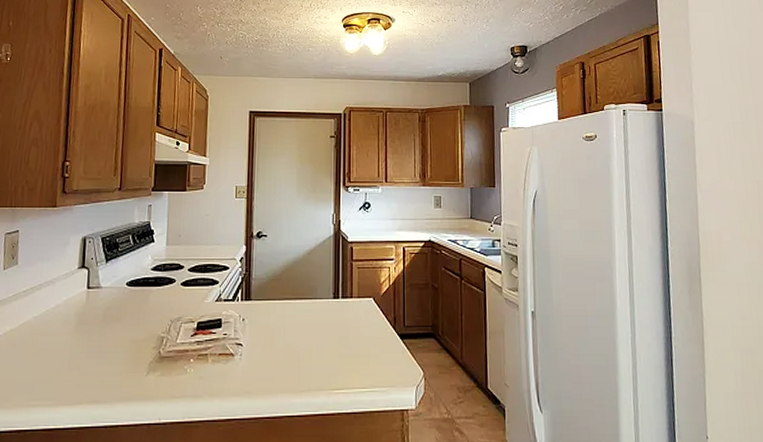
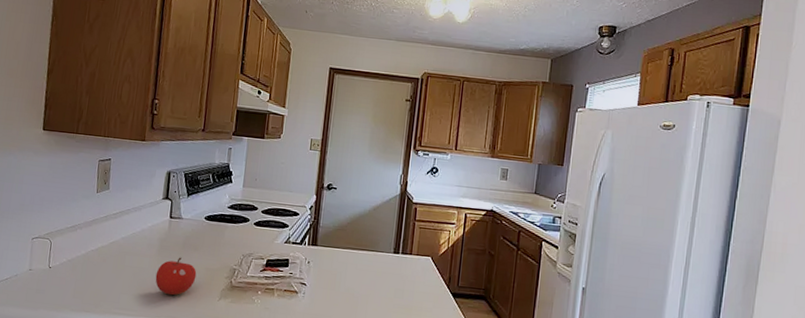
fruit: none [73,331,120,377] -> present [155,257,197,296]

